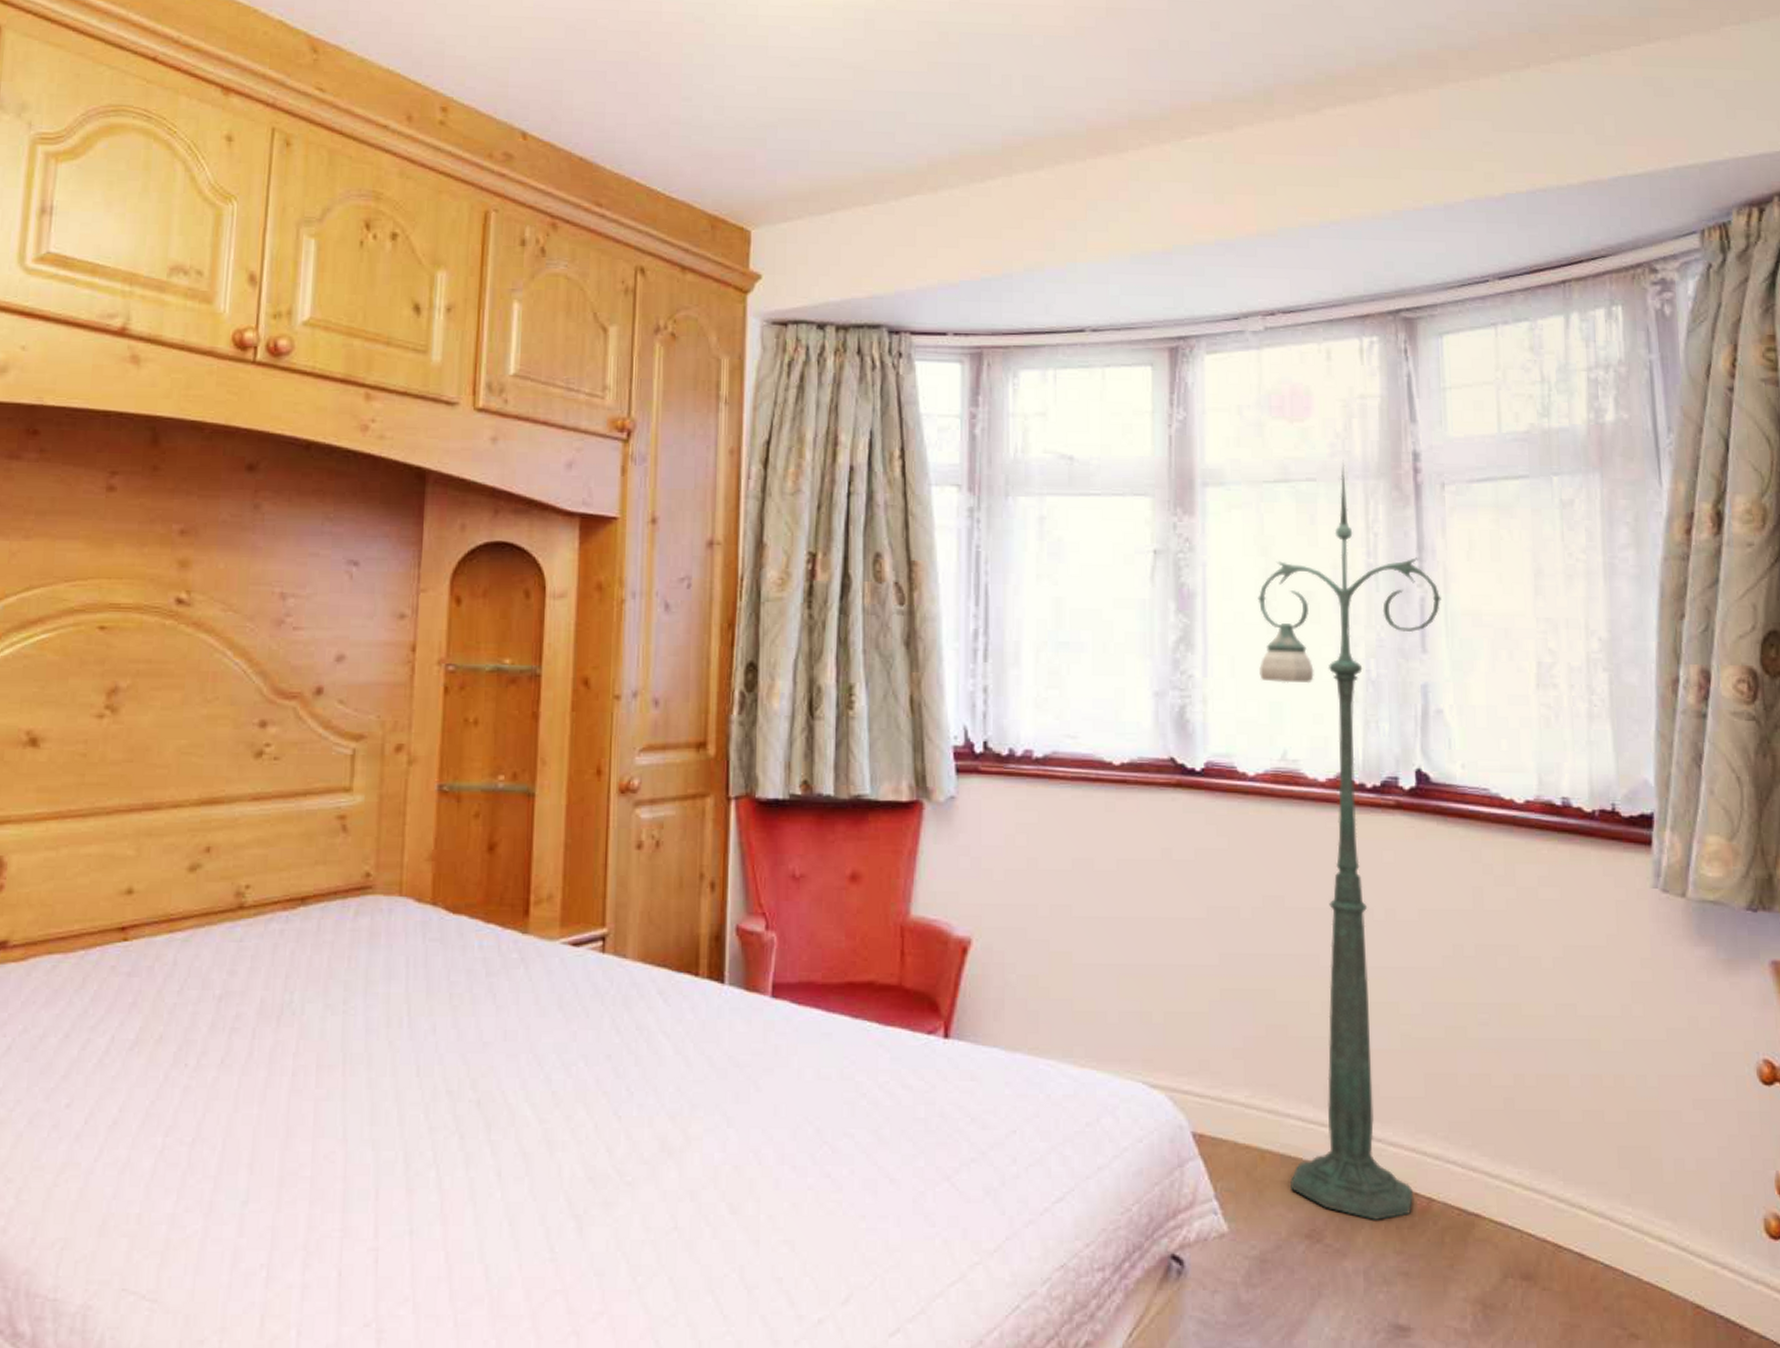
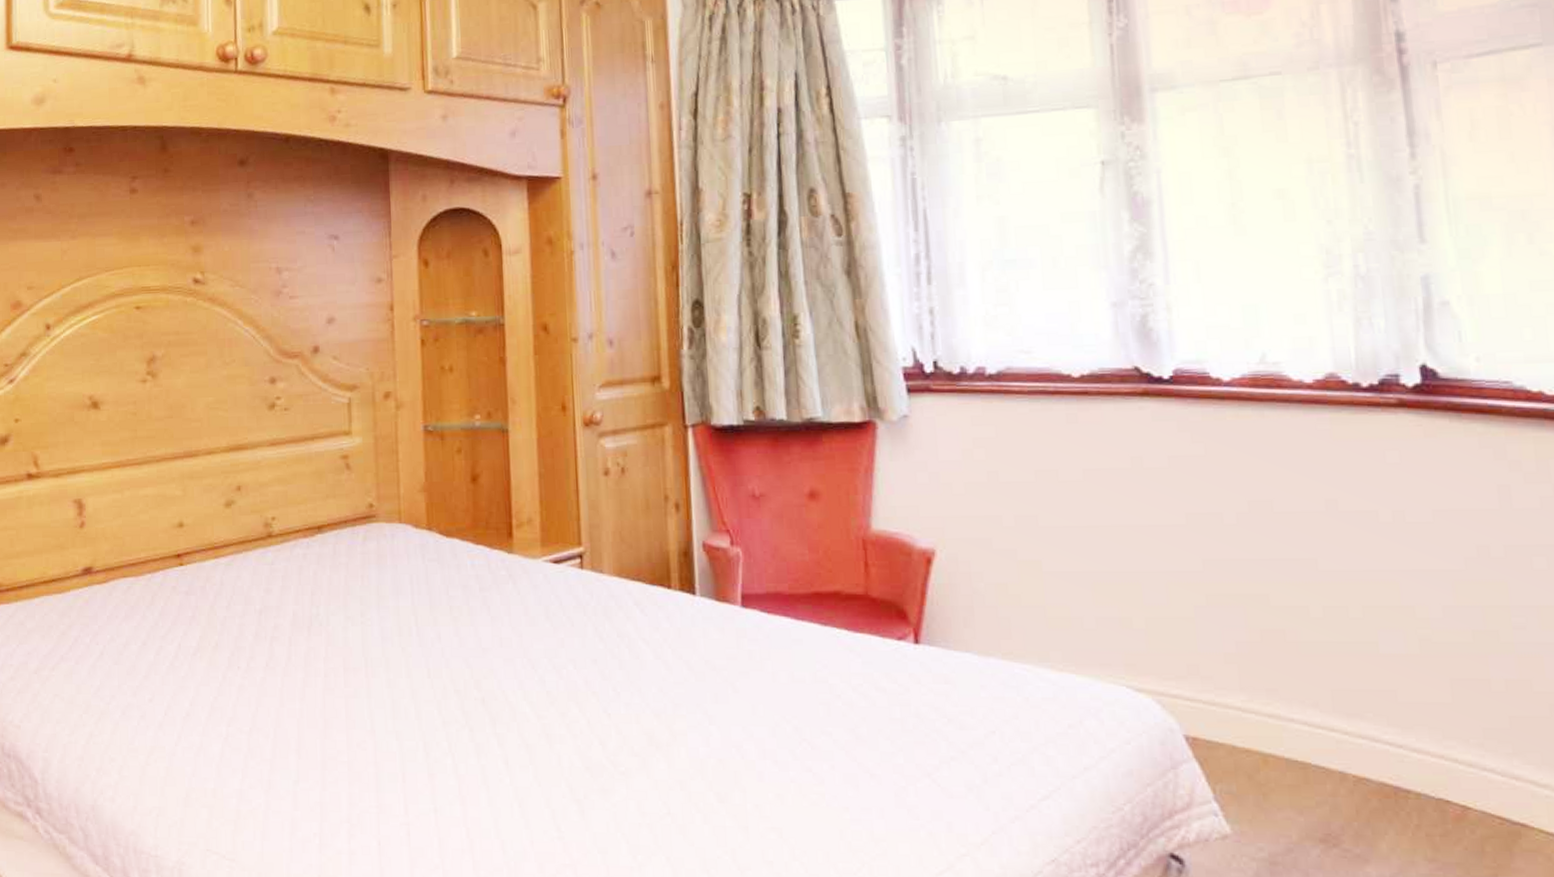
floor lamp: present [1258,464,1441,1222] -> none [1221,53,1445,828]

